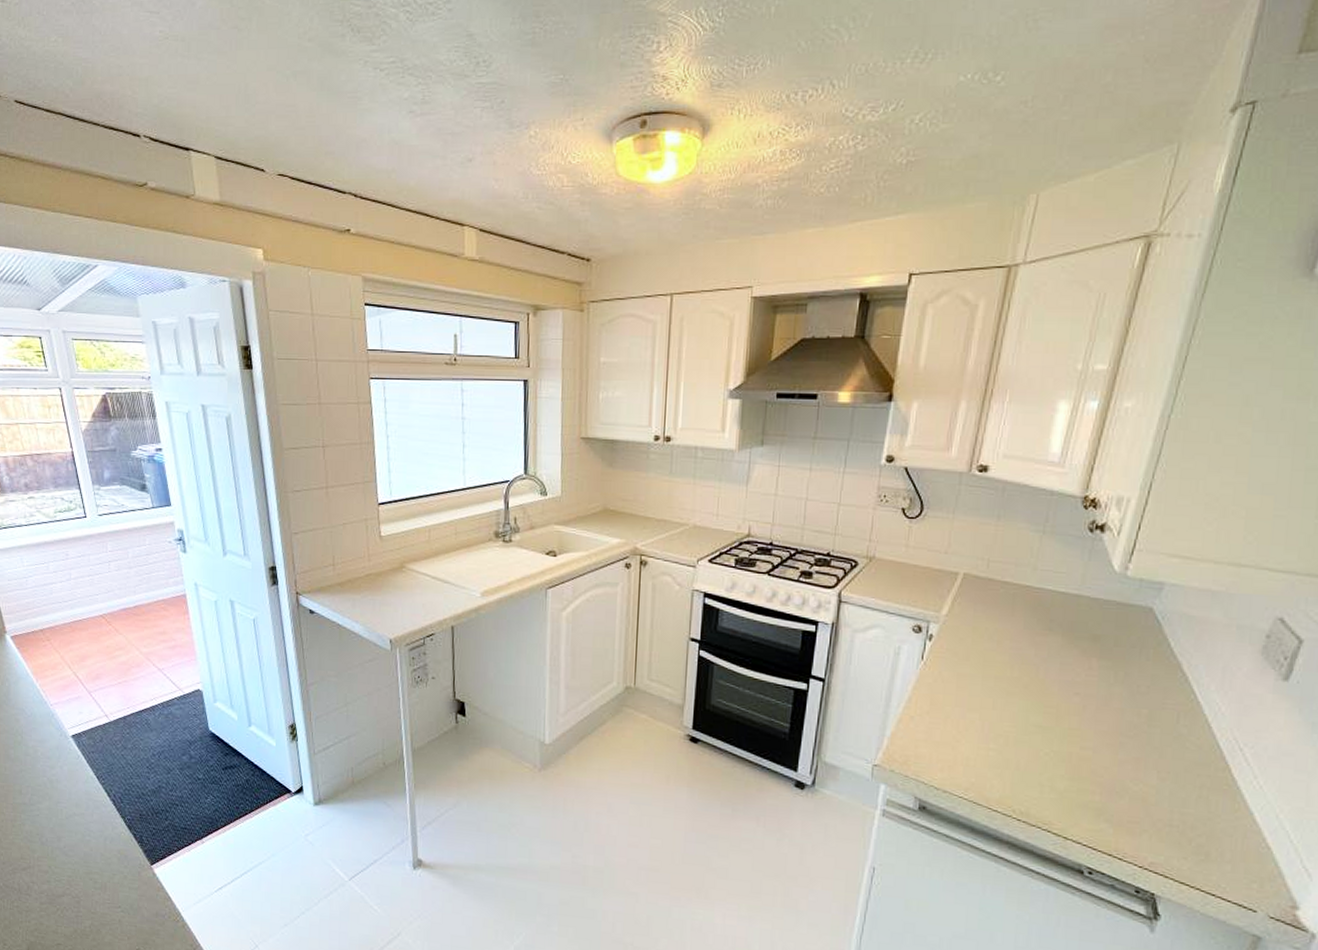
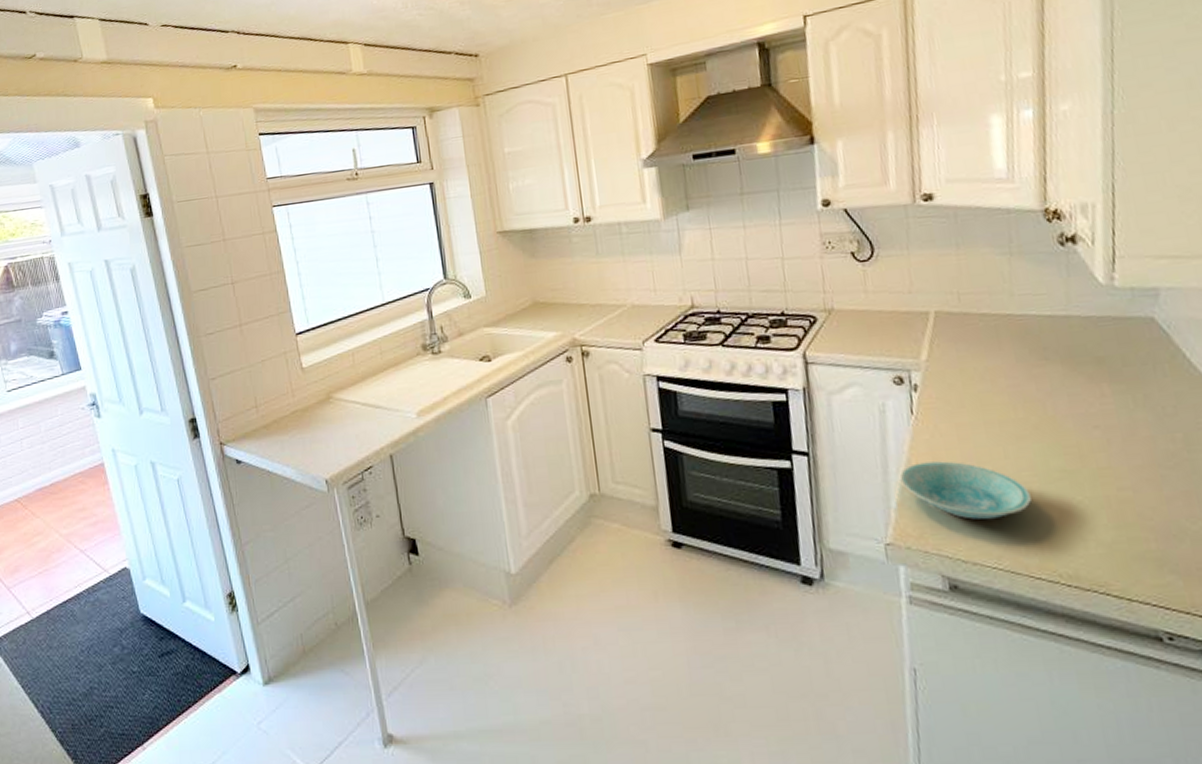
bowl: none [898,702,1006,758] -> present [899,461,1032,520]

